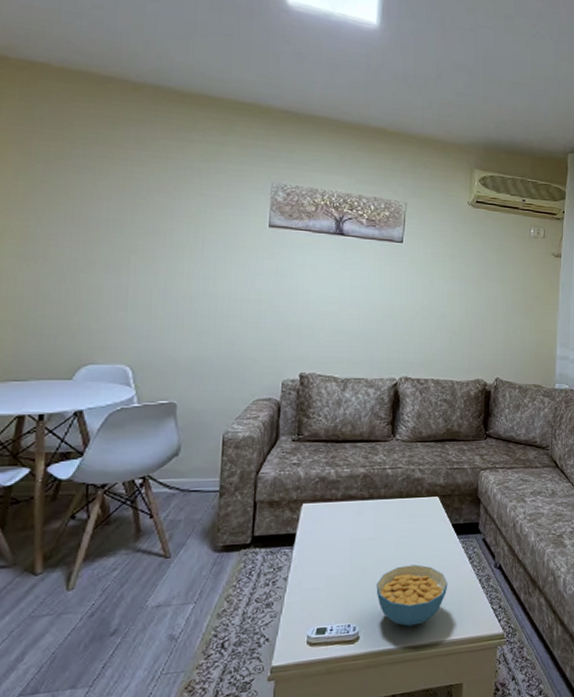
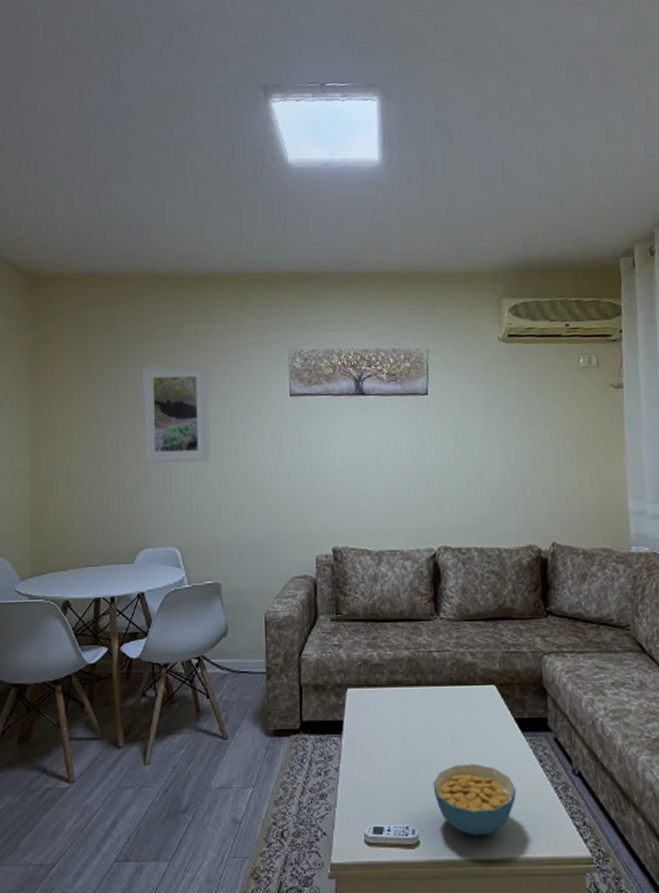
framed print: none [95,175,181,281] -> present [141,365,210,463]

